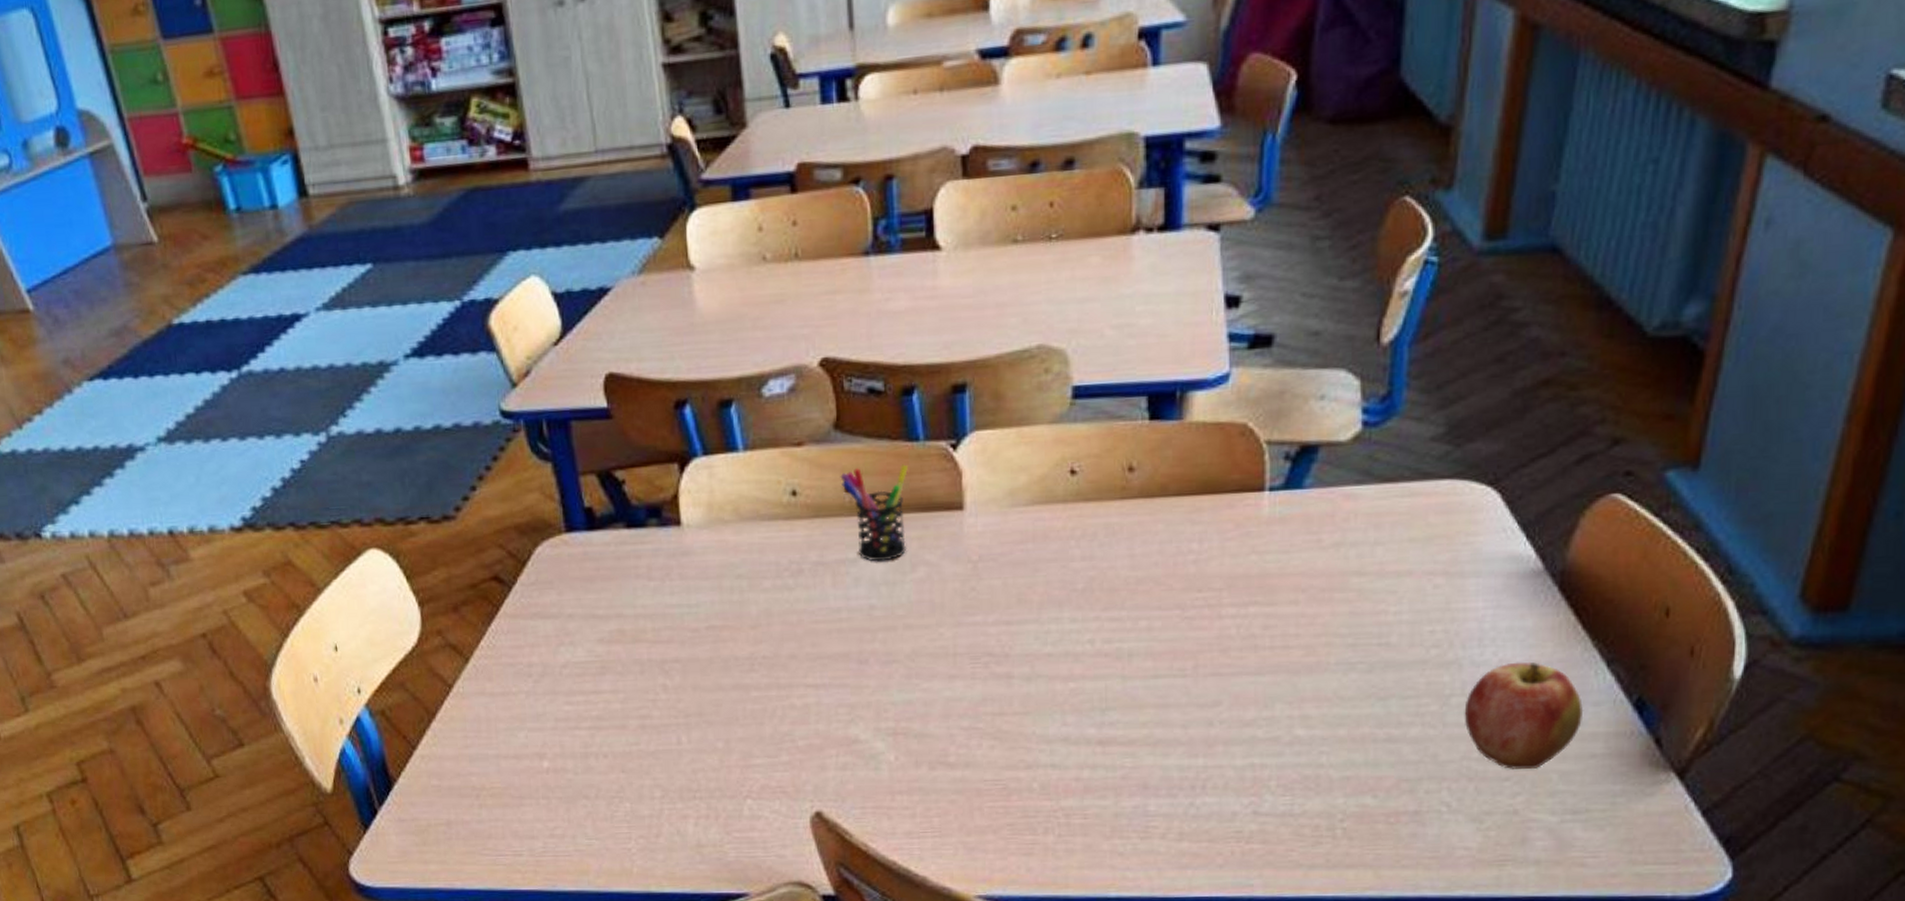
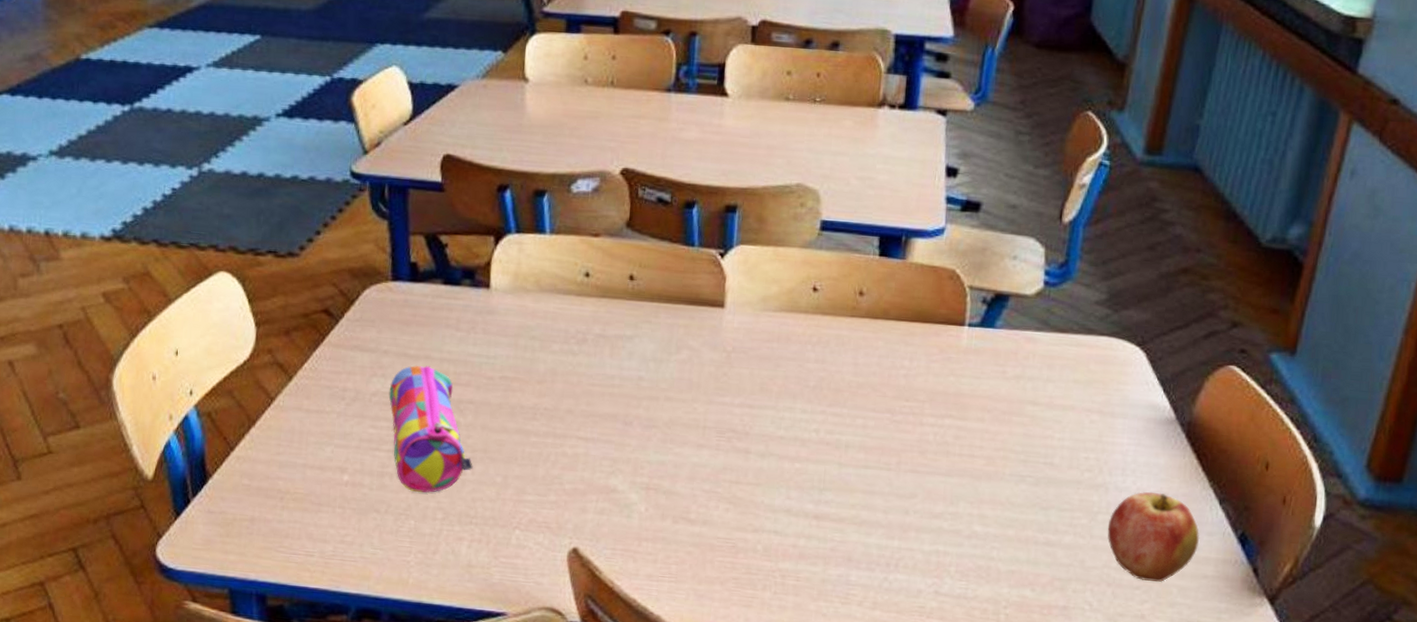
pencil case: none [580,625,689,770] -> present [388,365,473,493]
pen holder: present [840,464,908,562] -> none [627,261,683,341]

